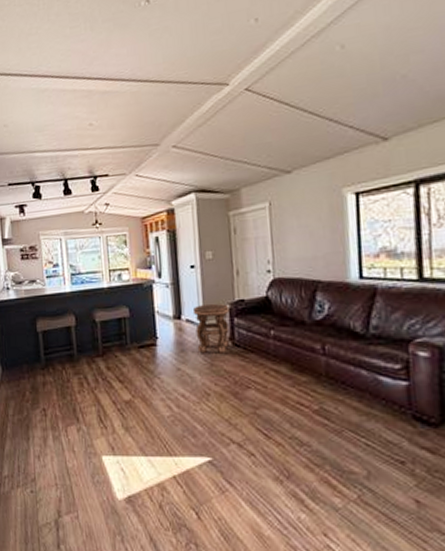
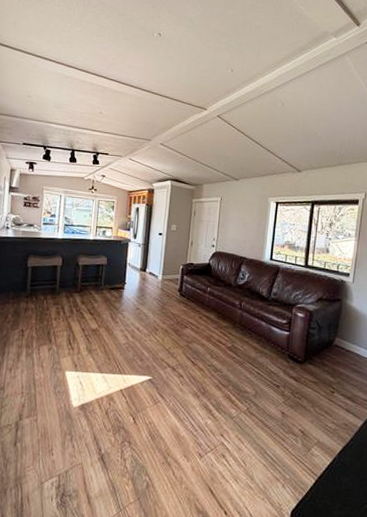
side table: present [192,303,229,354] -> none [154,262,182,301]

